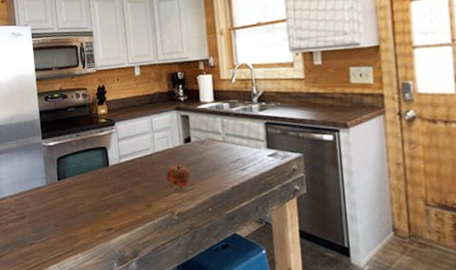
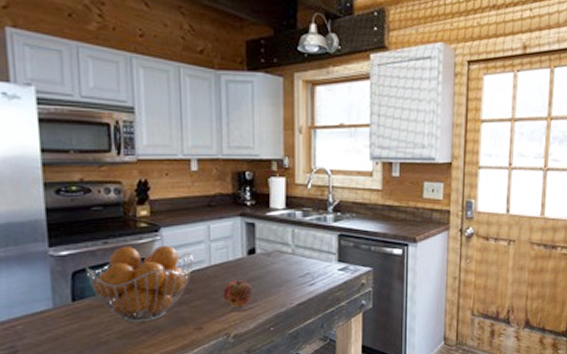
fruit basket: none [65,136,142,199] -> present [85,245,194,323]

